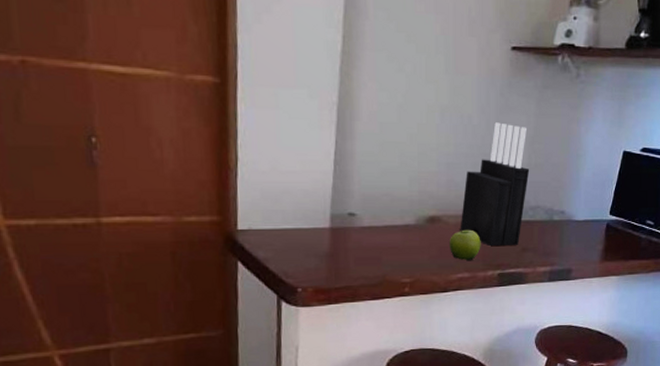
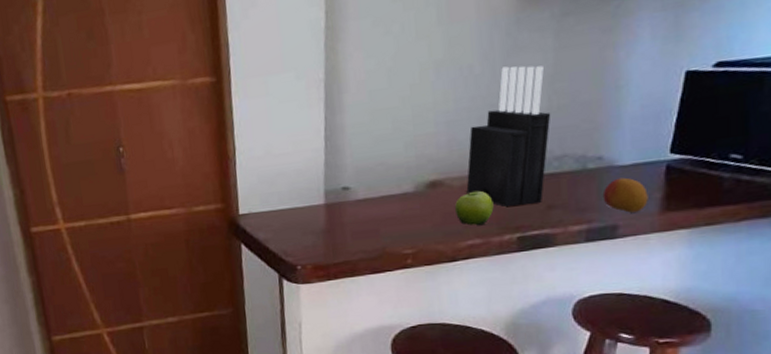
fruit: none [562,230,593,260] -> present [602,177,648,213]

